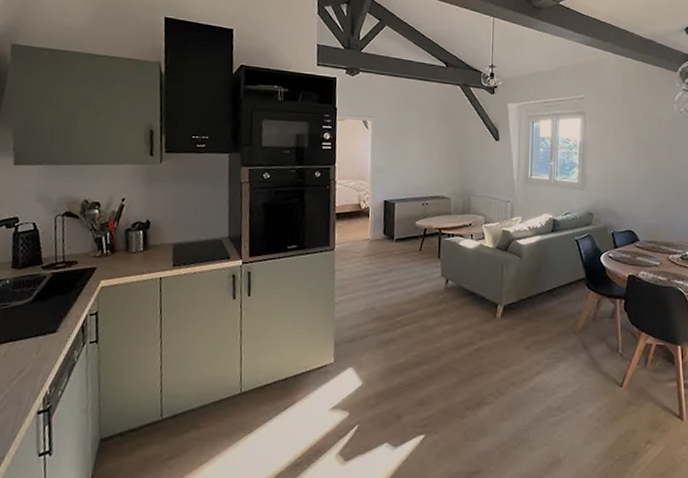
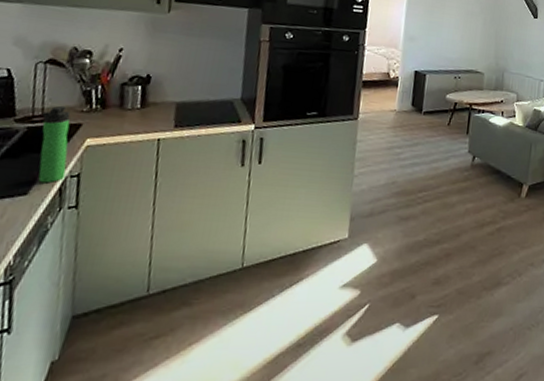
bottle: none [64,252,87,322] -> present [38,105,71,183]

